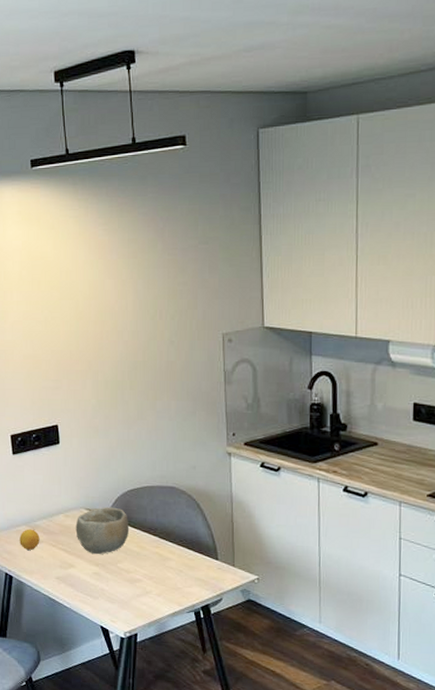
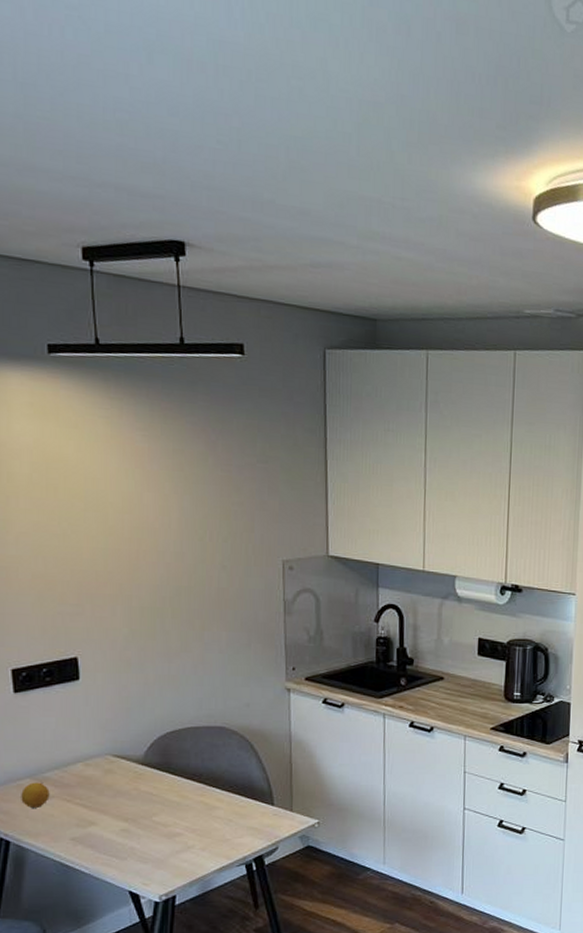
bowl: present [75,507,130,554] -> none [98,752,168,807]

